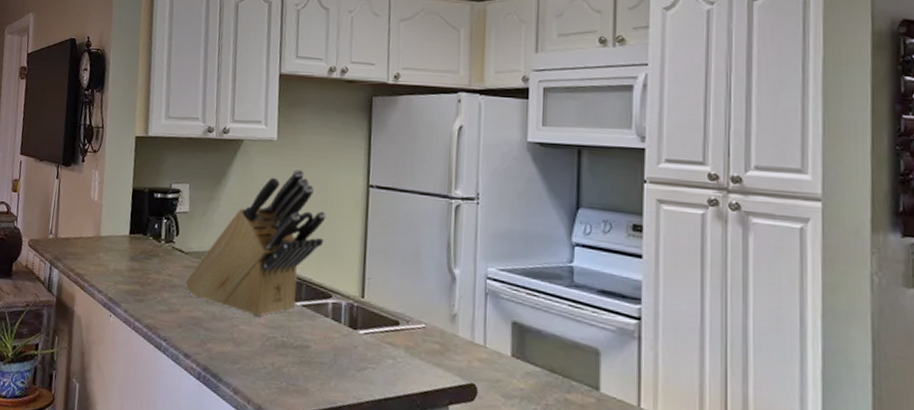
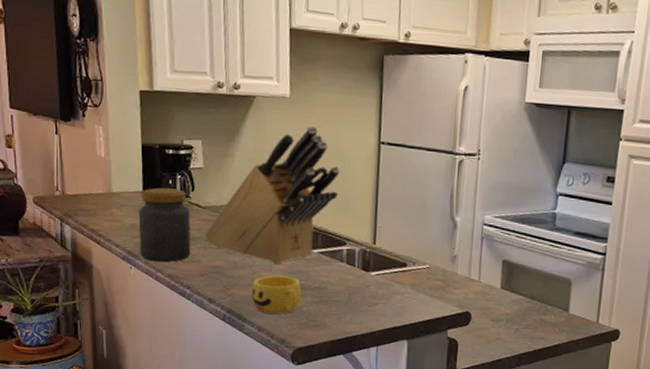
jar: none [120,232,173,311] -> present [138,187,191,262]
cup: none [229,329,283,376] -> present [251,275,302,315]

